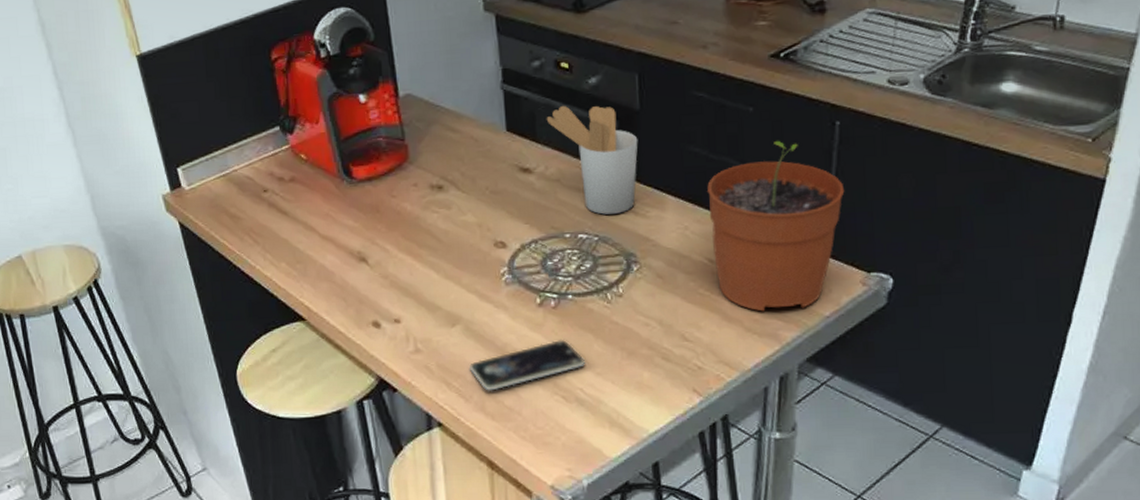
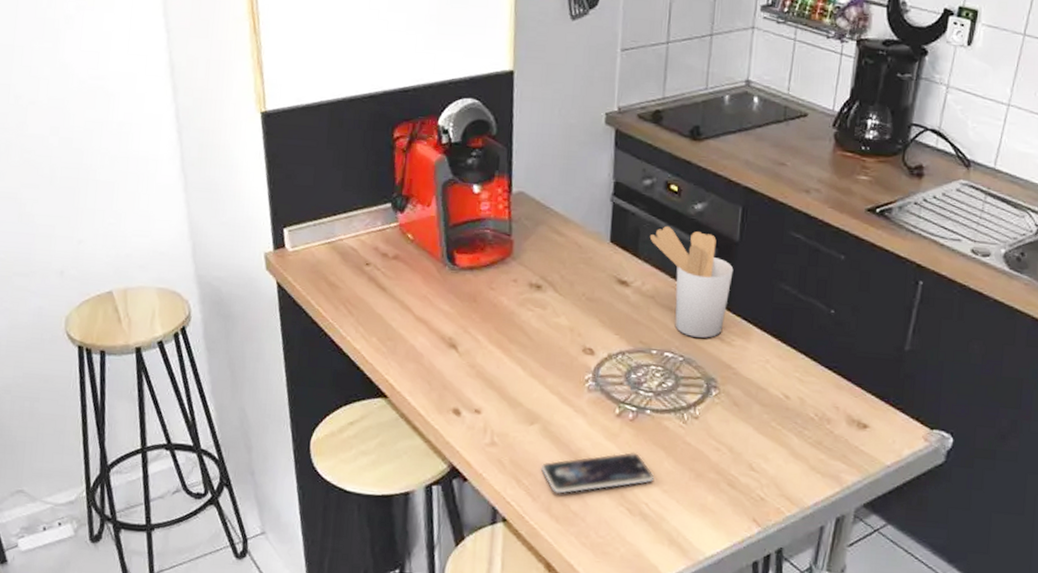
plant pot: present [707,140,845,312] -> none [789,290,919,455]

